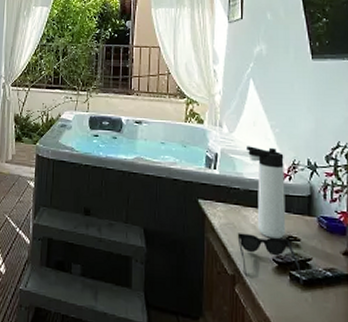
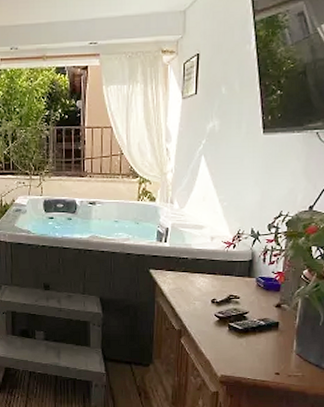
sunglasses: present [237,233,303,284] -> none [184,295,240,333]
thermos bottle: present [245,146,286,239] -> none [194,219,230,298]

